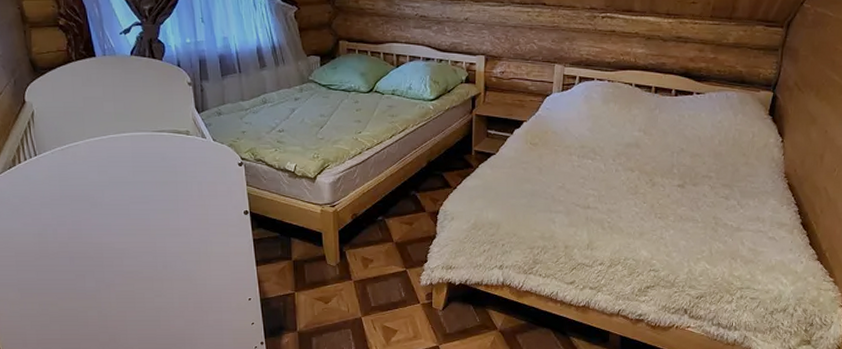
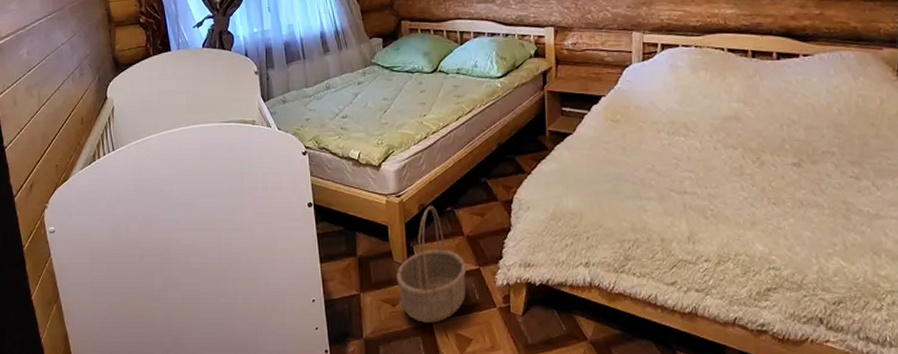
basket: none [330,215,395,317] -> present [397,206,467,323]

